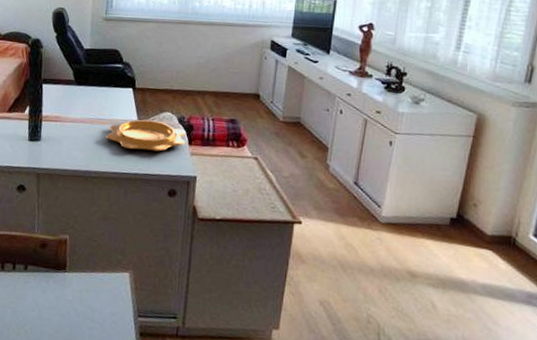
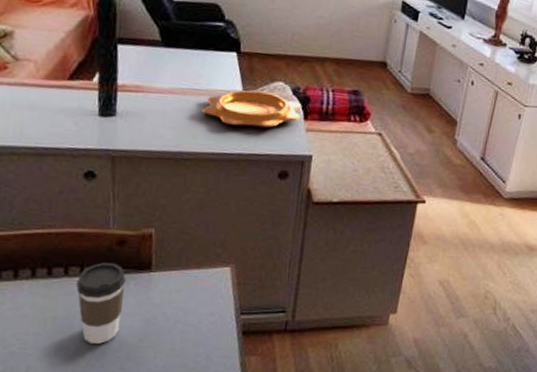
coffee cup: none [9,261,47,332] -> present [76,262,126,344]

